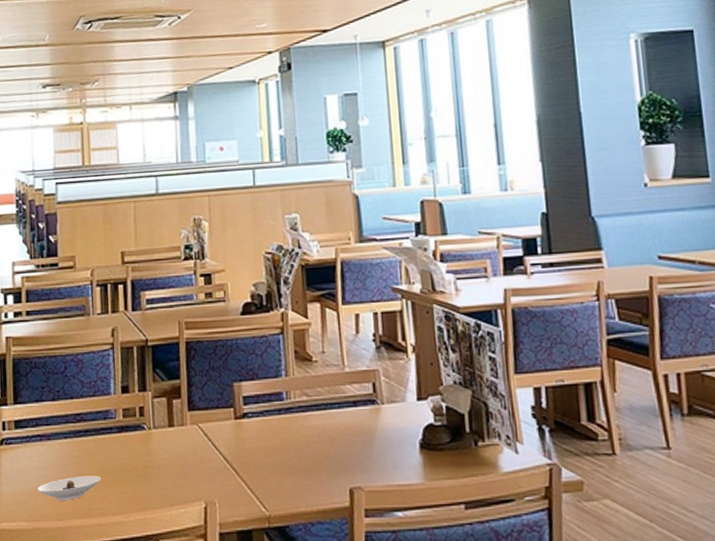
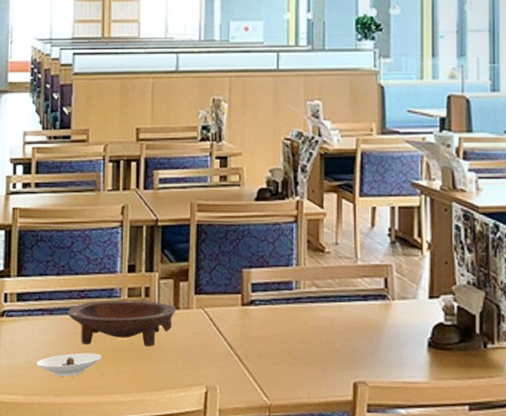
bowl: none [64,420,171,467] -> present [67,300,176,347]

